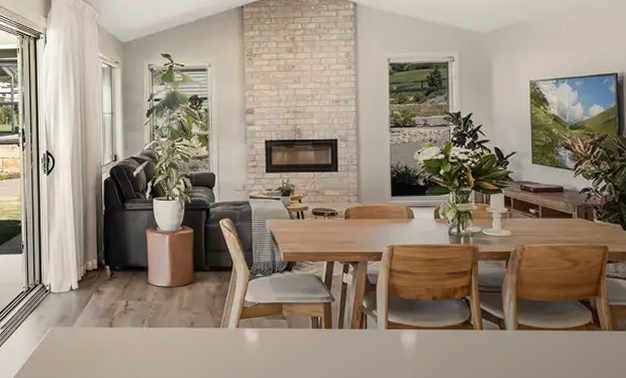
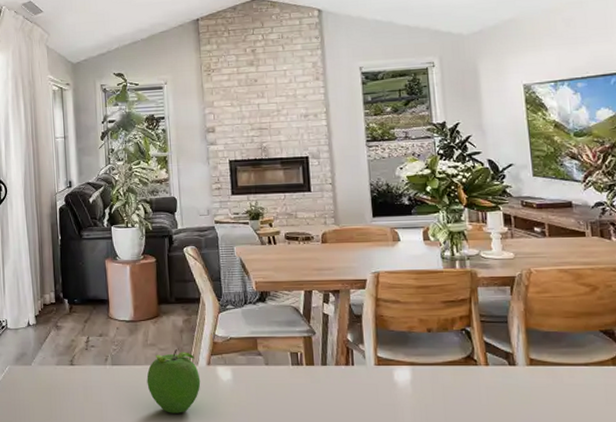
fruit: none [180,312,230,371] -> present [146,348,201,413]

